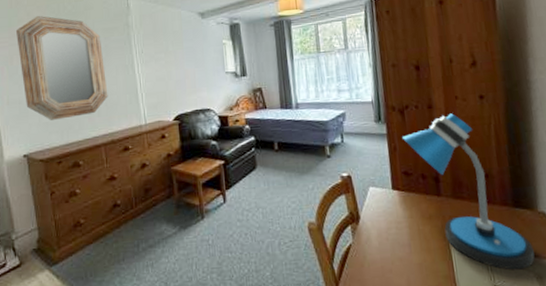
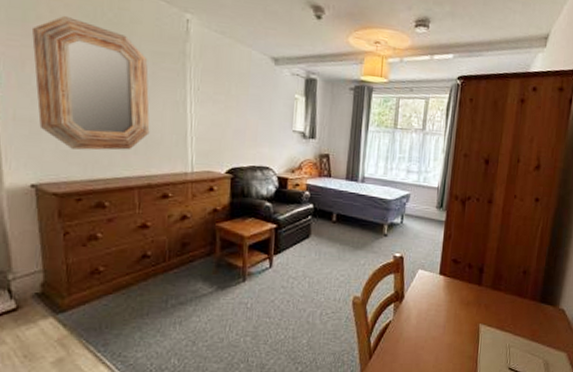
desk lamp: present [402,113,535,270] -> none [459,211,548,356]

